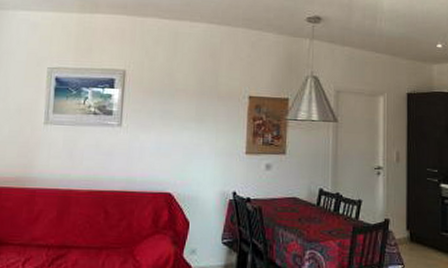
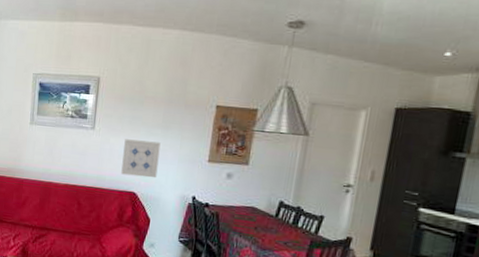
wall art: none [154,135,195,176] -> present [121,139,161,178]

